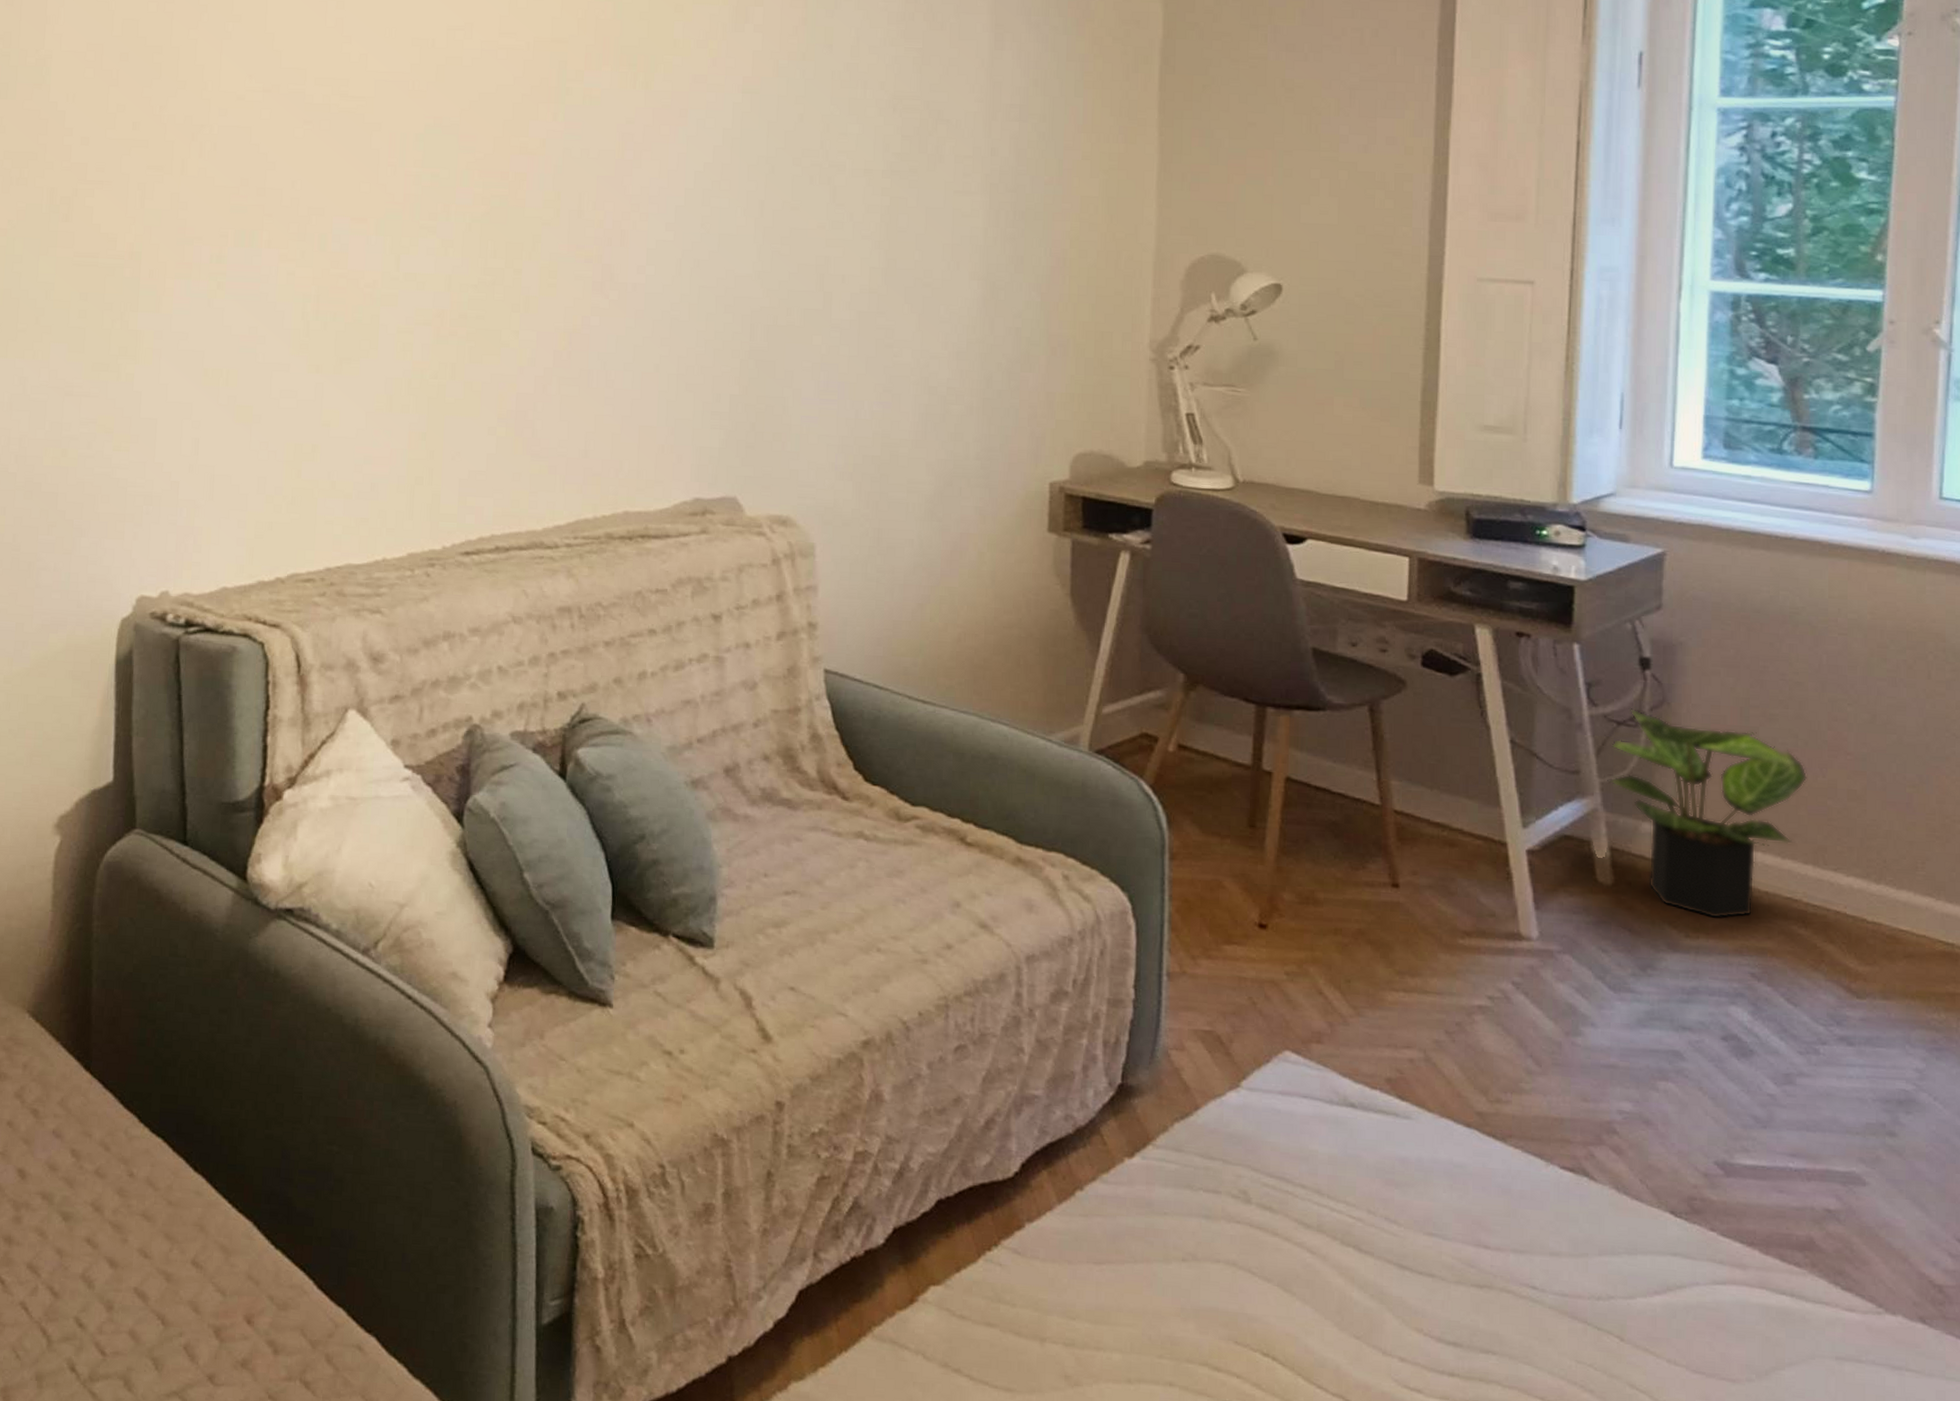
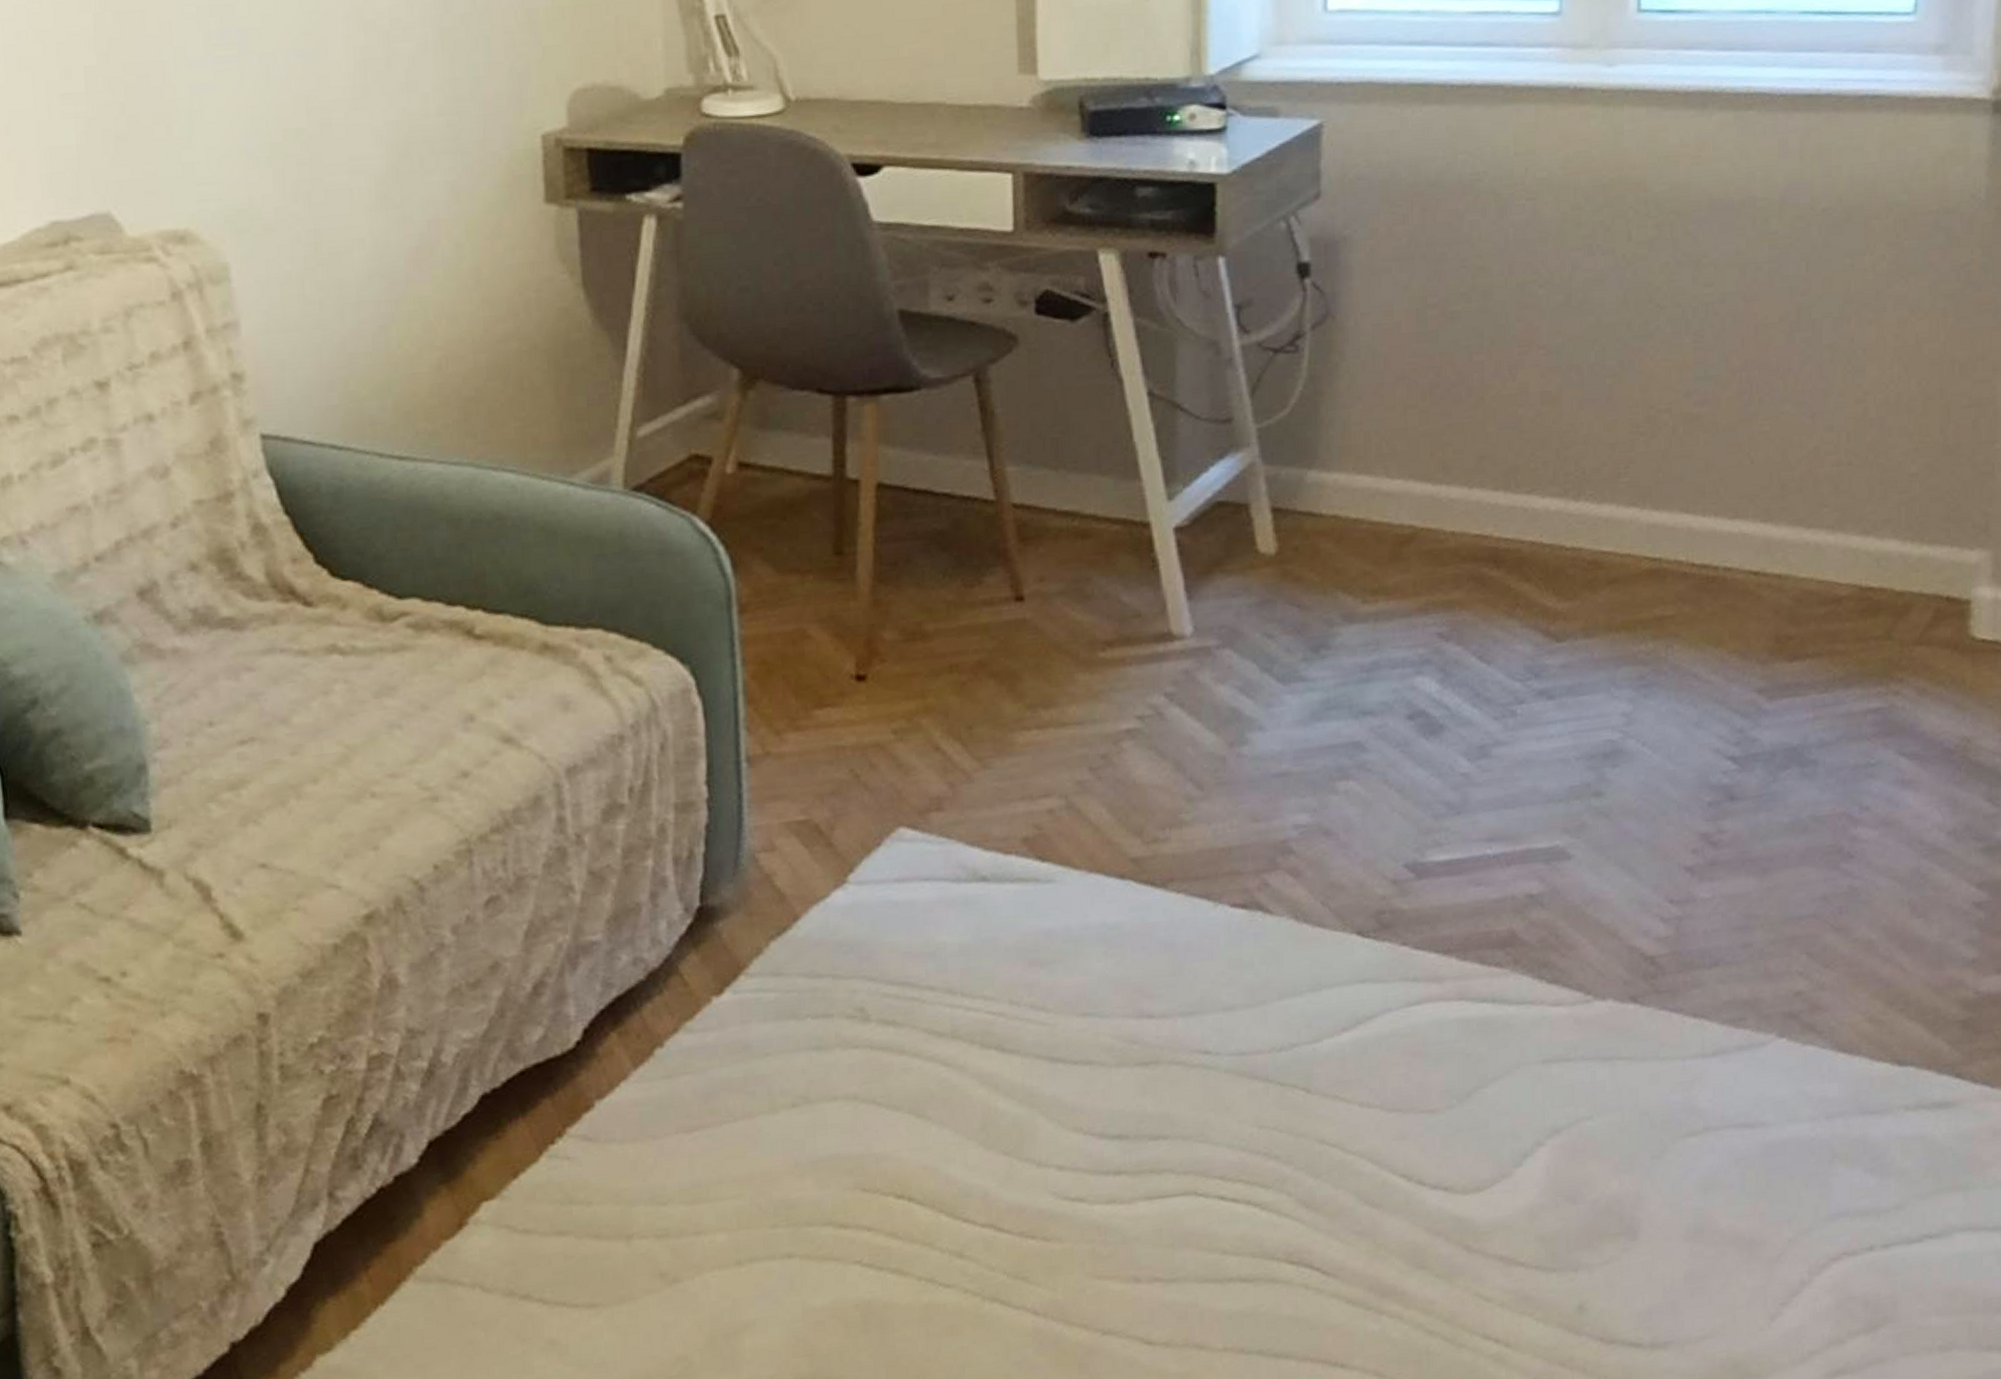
potted plant: present [1607,708,1808,919] -> none [1265,329,1496,576]

